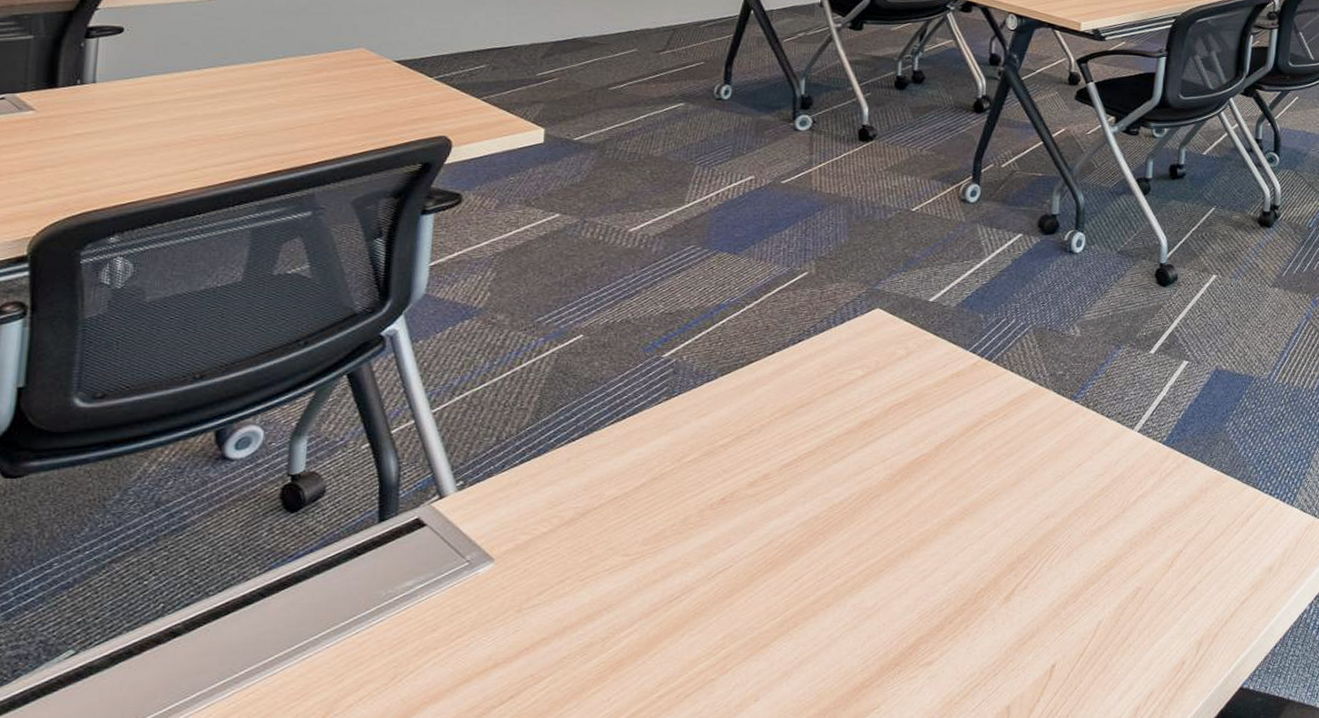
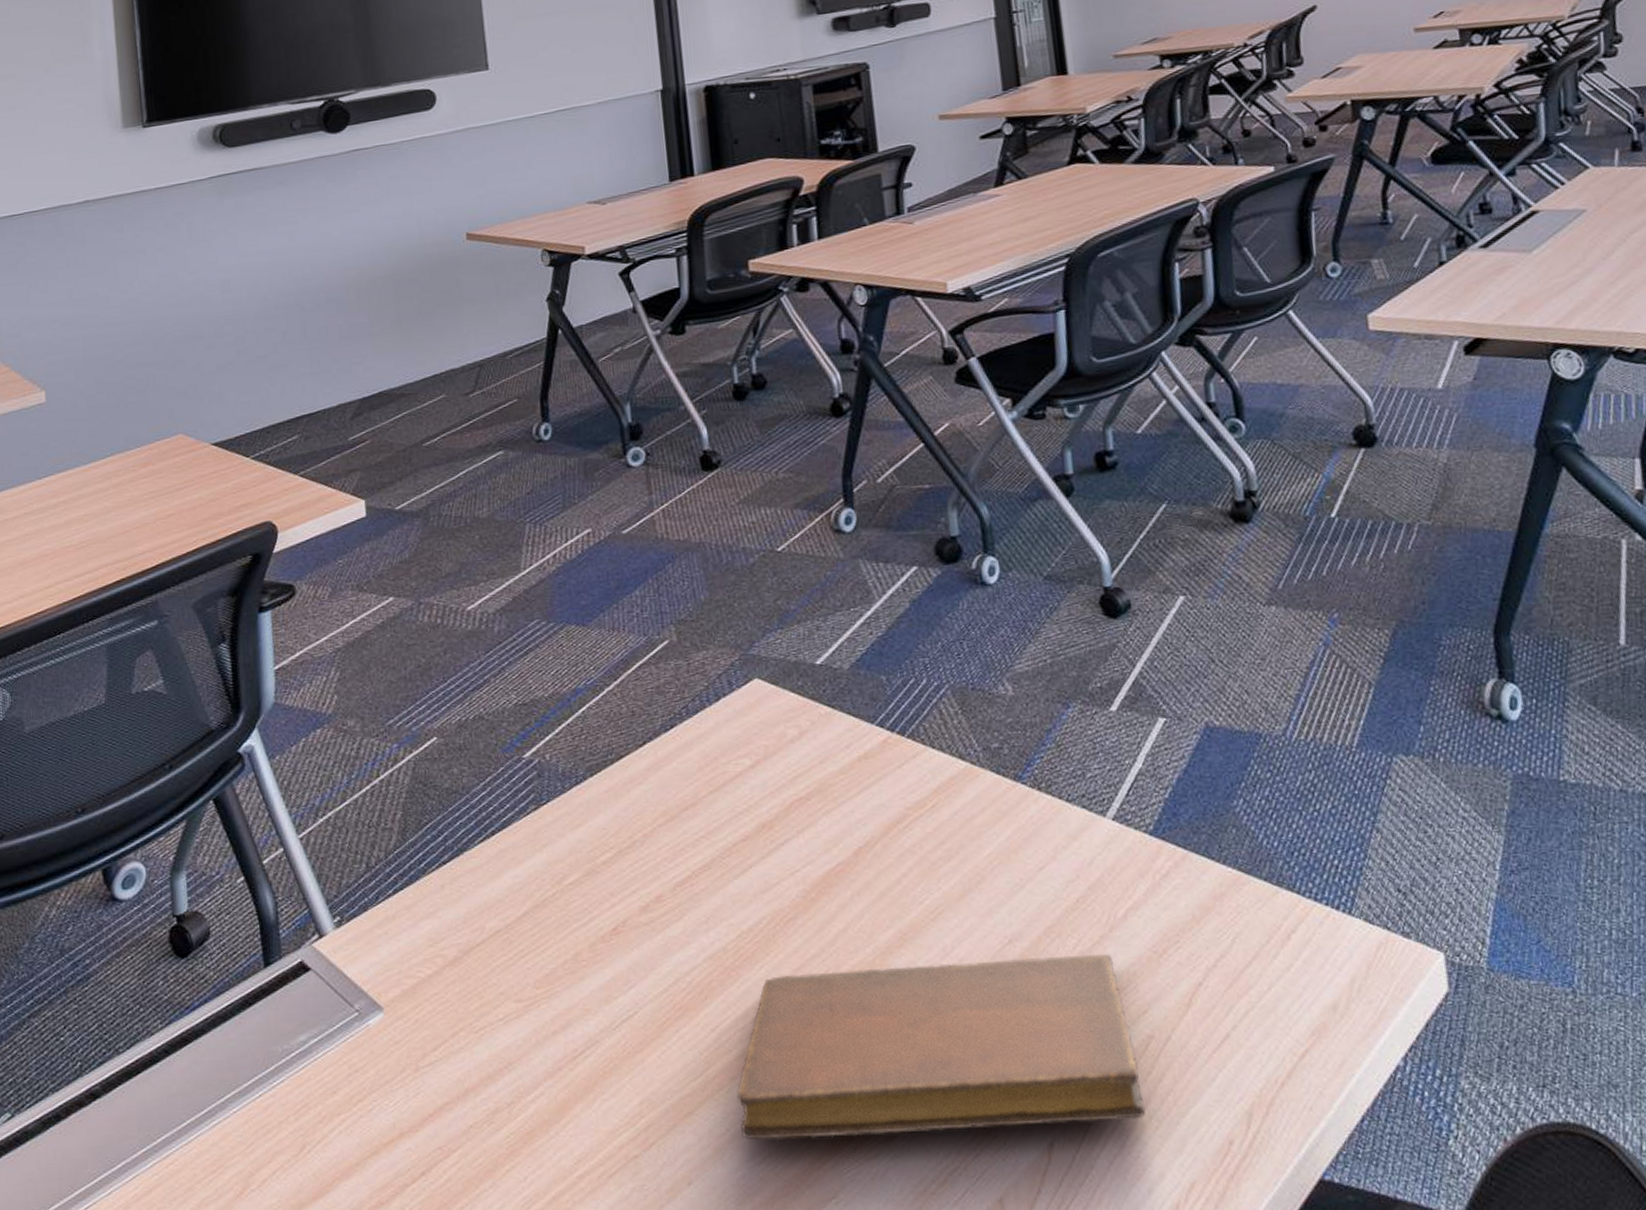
notebook: none [808,528,1127,666] -> present [736,953,1146,1140]

